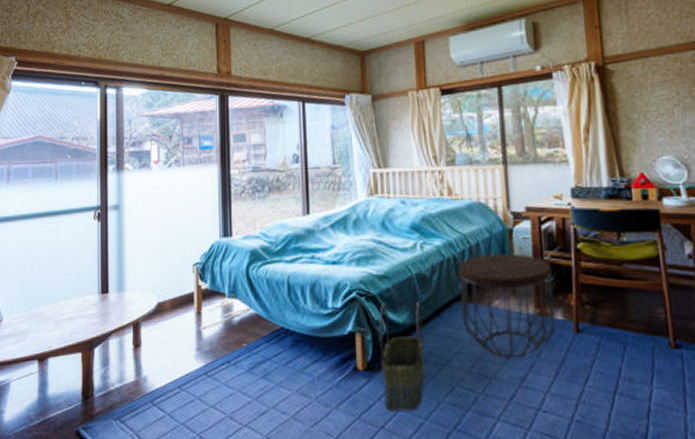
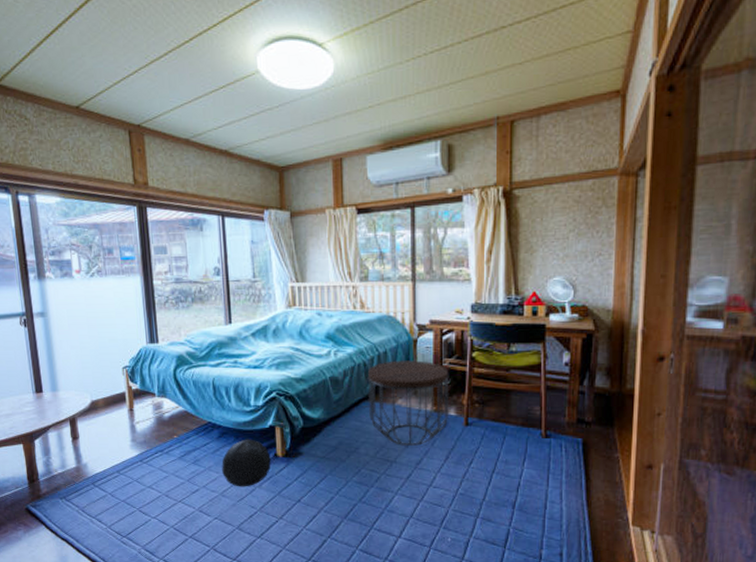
decorative ball: none [294,348,351,409] -> present [222,439,271,487]
basket: present [378,301,425,411] -> none [296,400,336,488]

